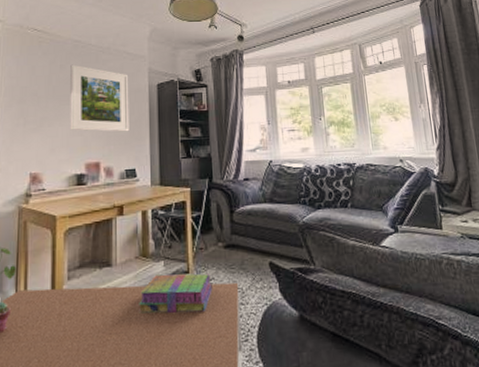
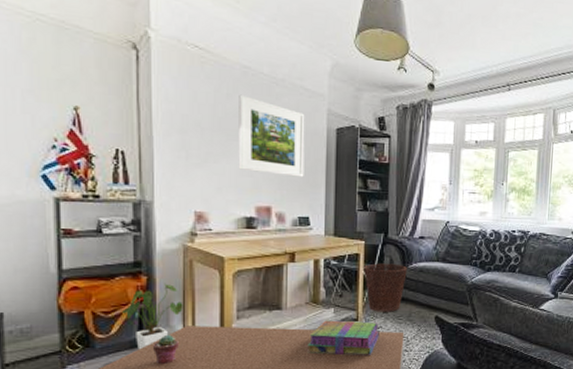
basket: none [191,208,235,262] -> present [364,263,407,312]

